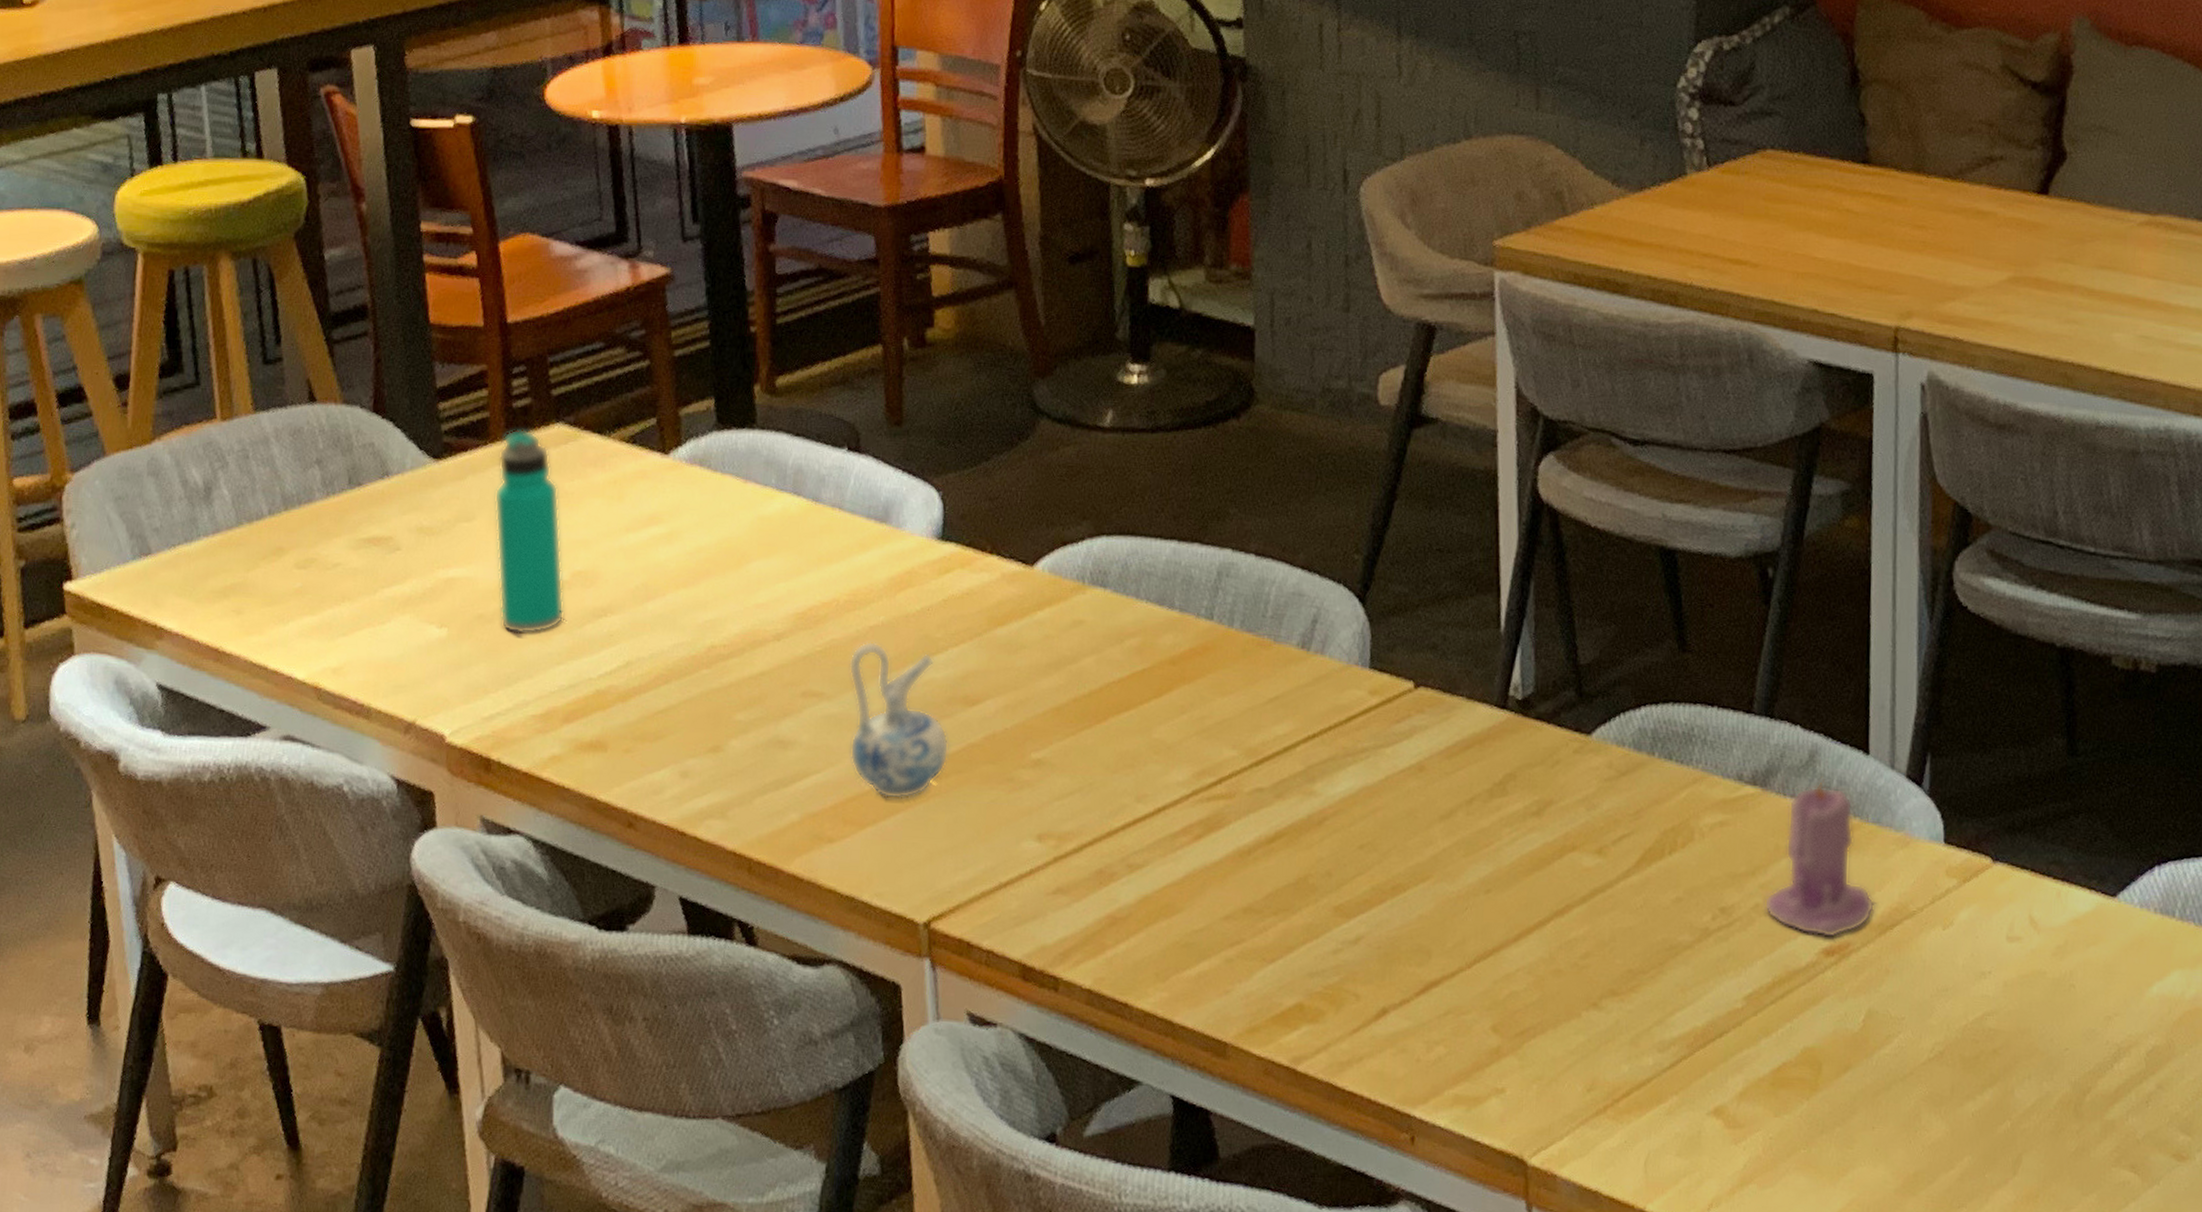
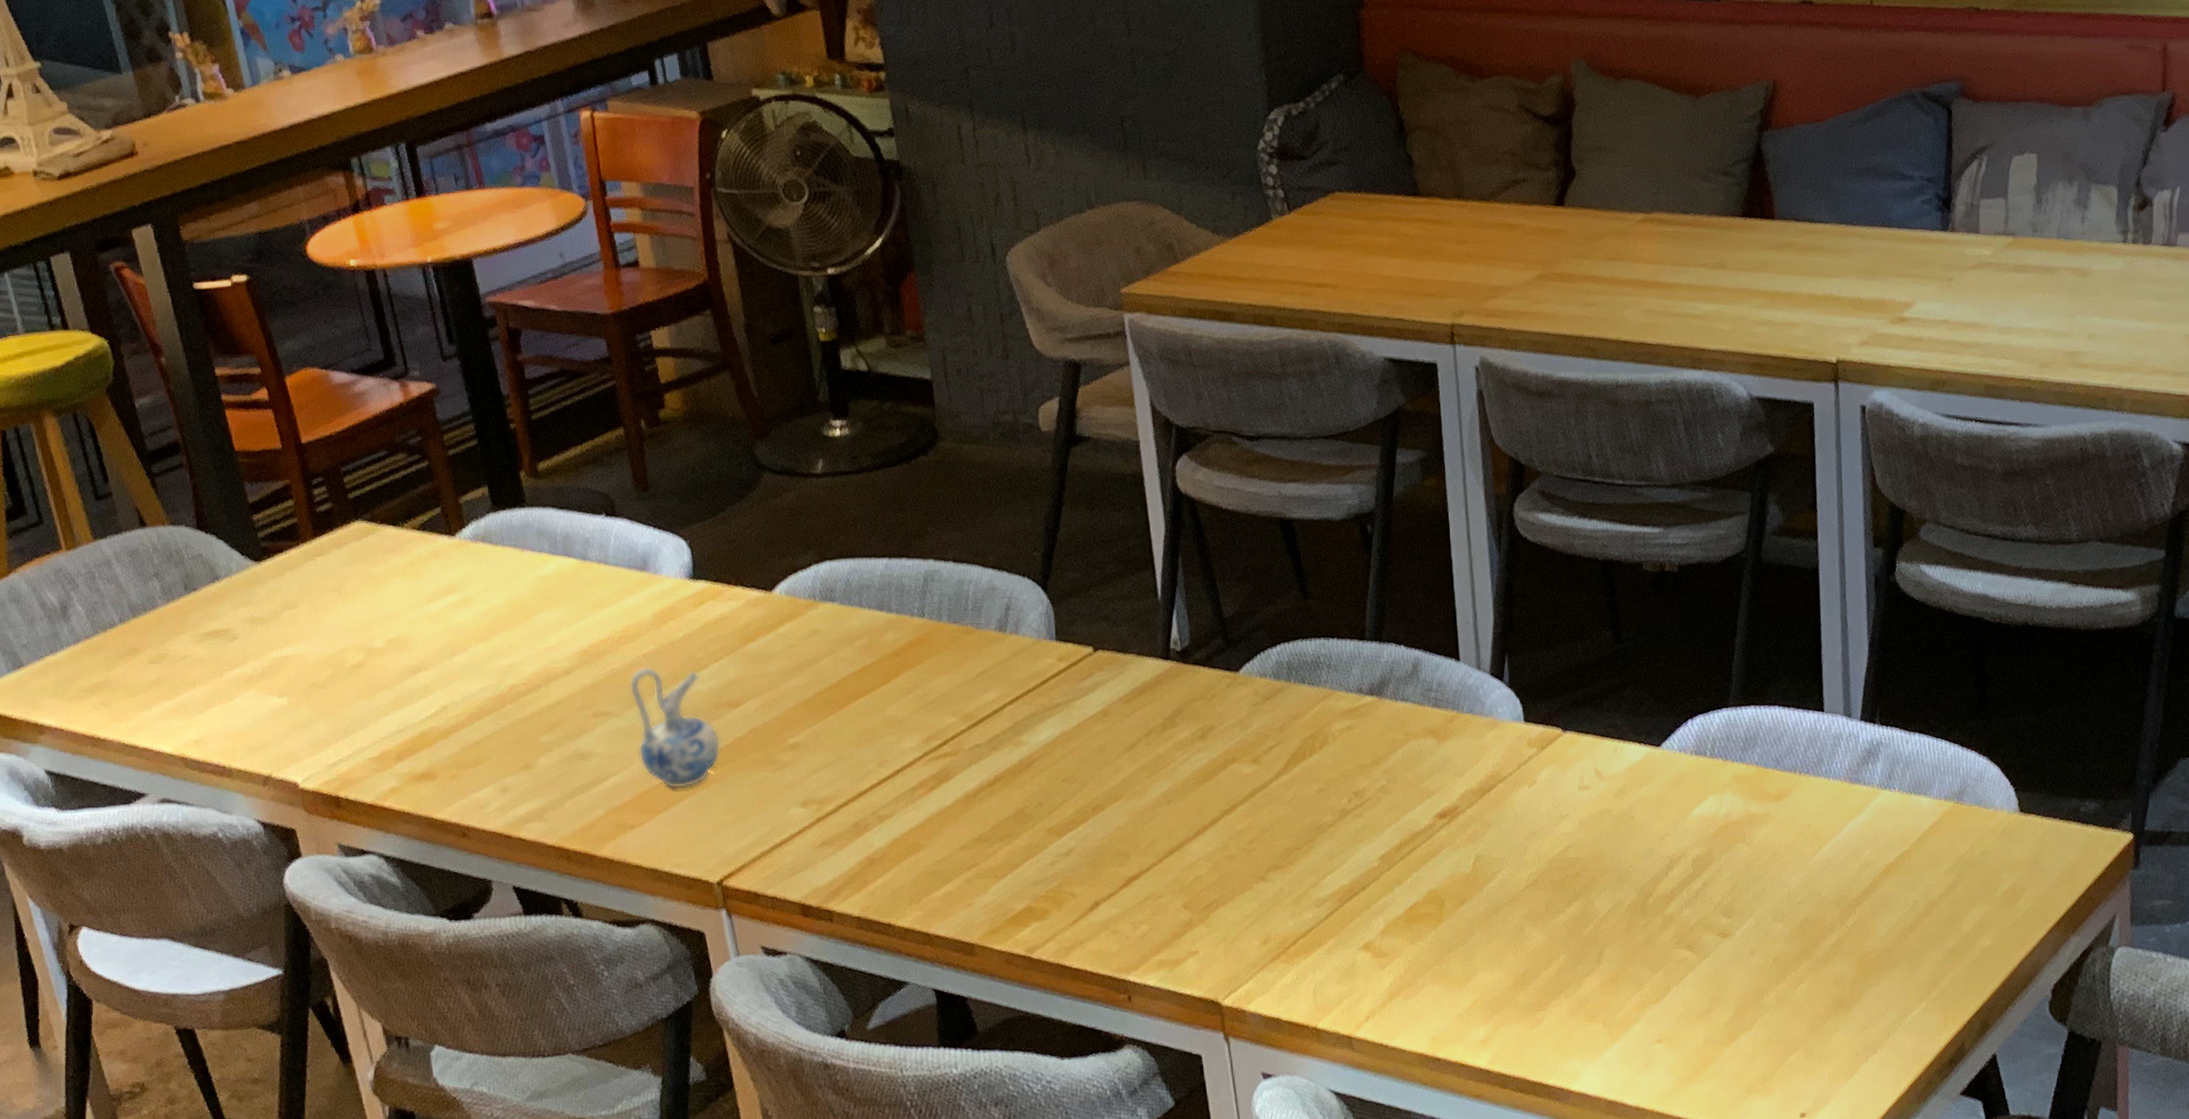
water bottle: present [494,428,565,635] -> none [310,528,385,695]
candle: present [1764,776,1875,939] -> none [1387,682,1475,805]

